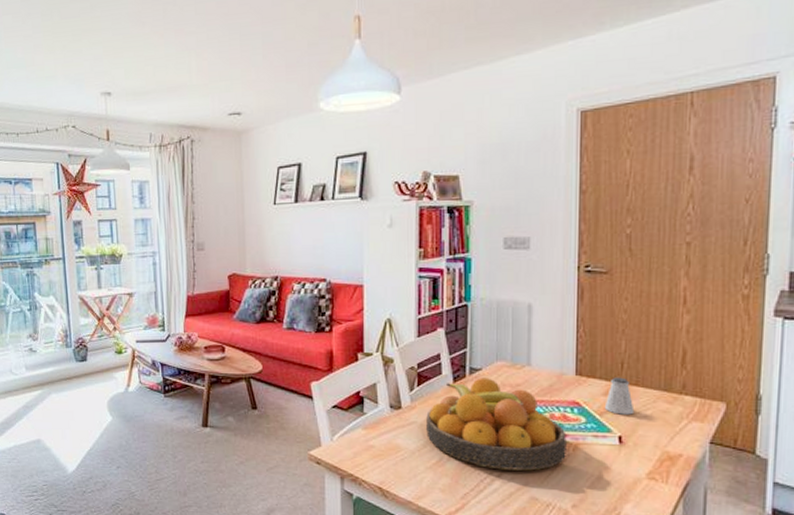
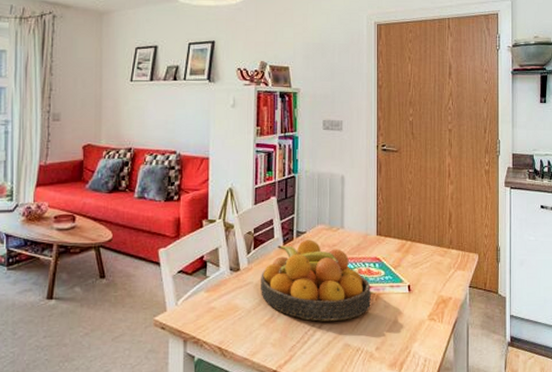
saltshaker: present [604,377,635,415] -> none [397,236,419,267]

